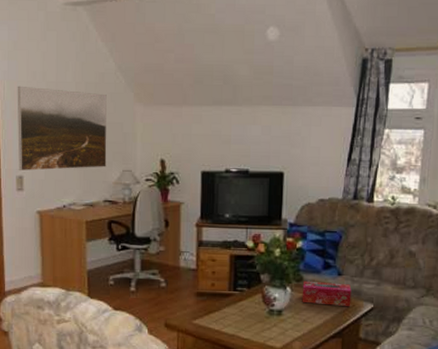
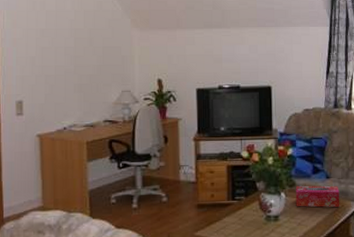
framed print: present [17,85,107,171] -> none [16,15,106,96]

